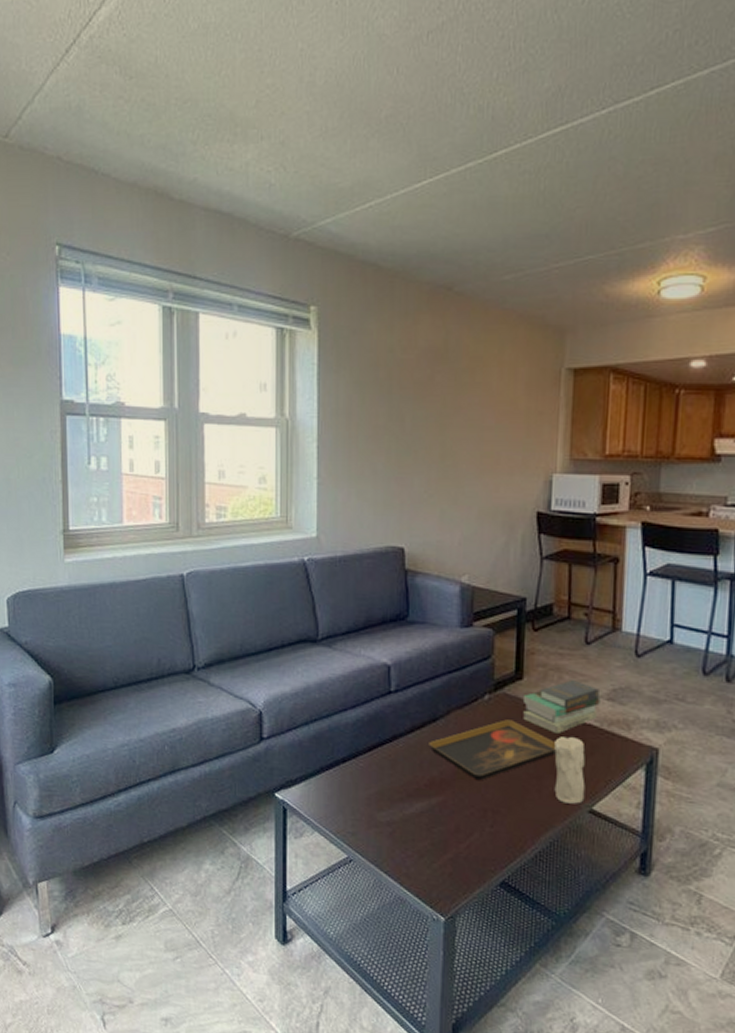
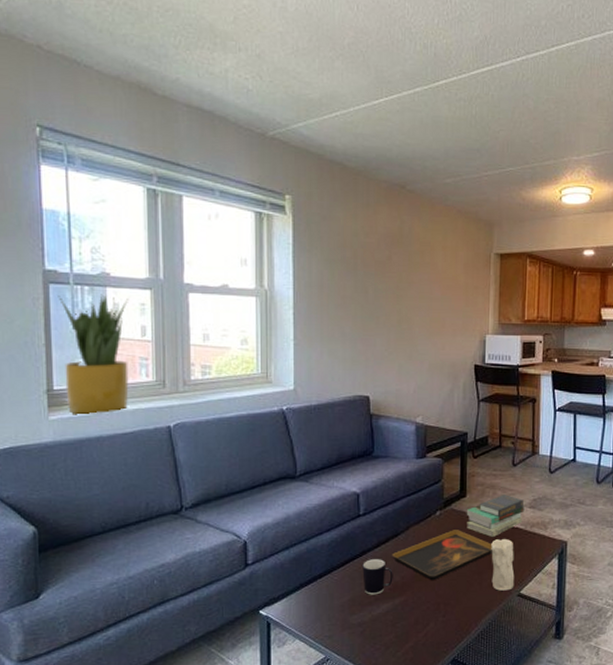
planter: none [74,426,144,558] -> present [57,294,130,414]
mug: none [393,745,430,791] -> present [362,558,393,595]

